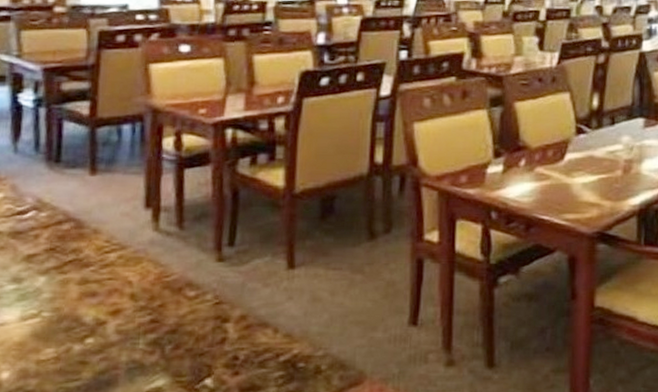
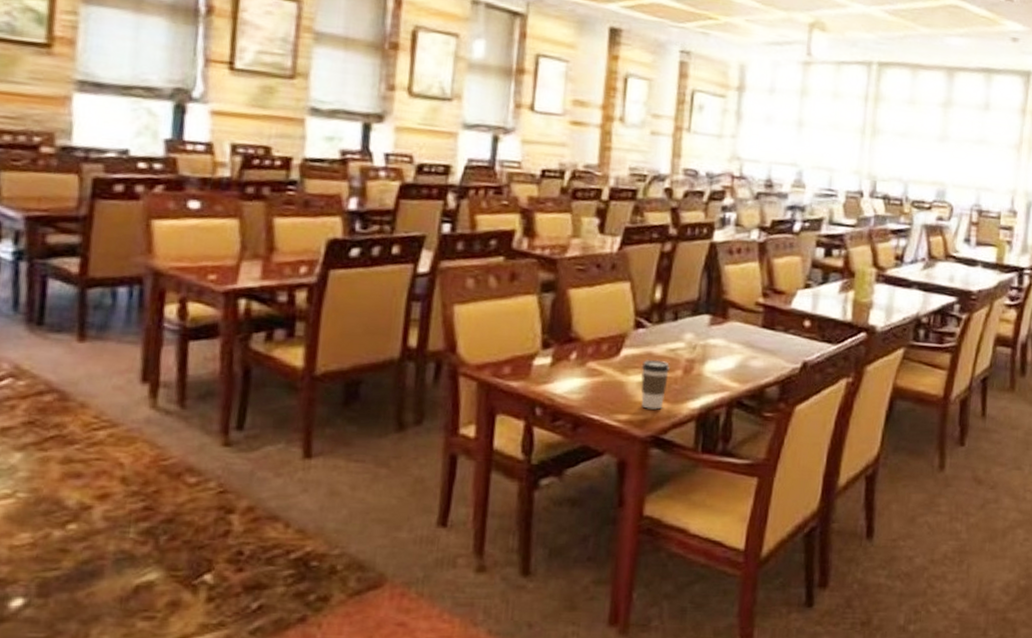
coffee cup: none [584,163,610,208] -> present [640,360,670,410]

